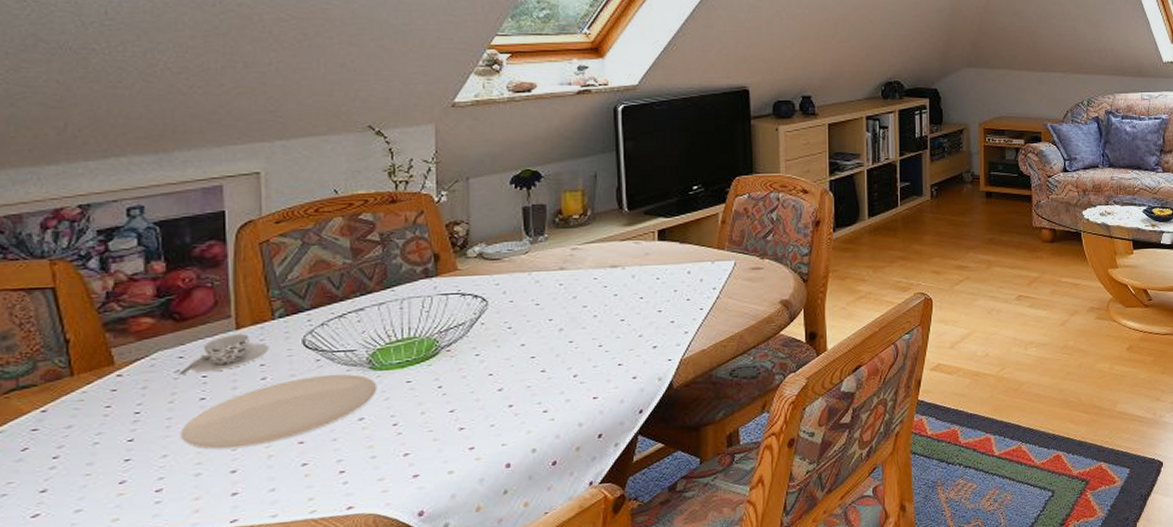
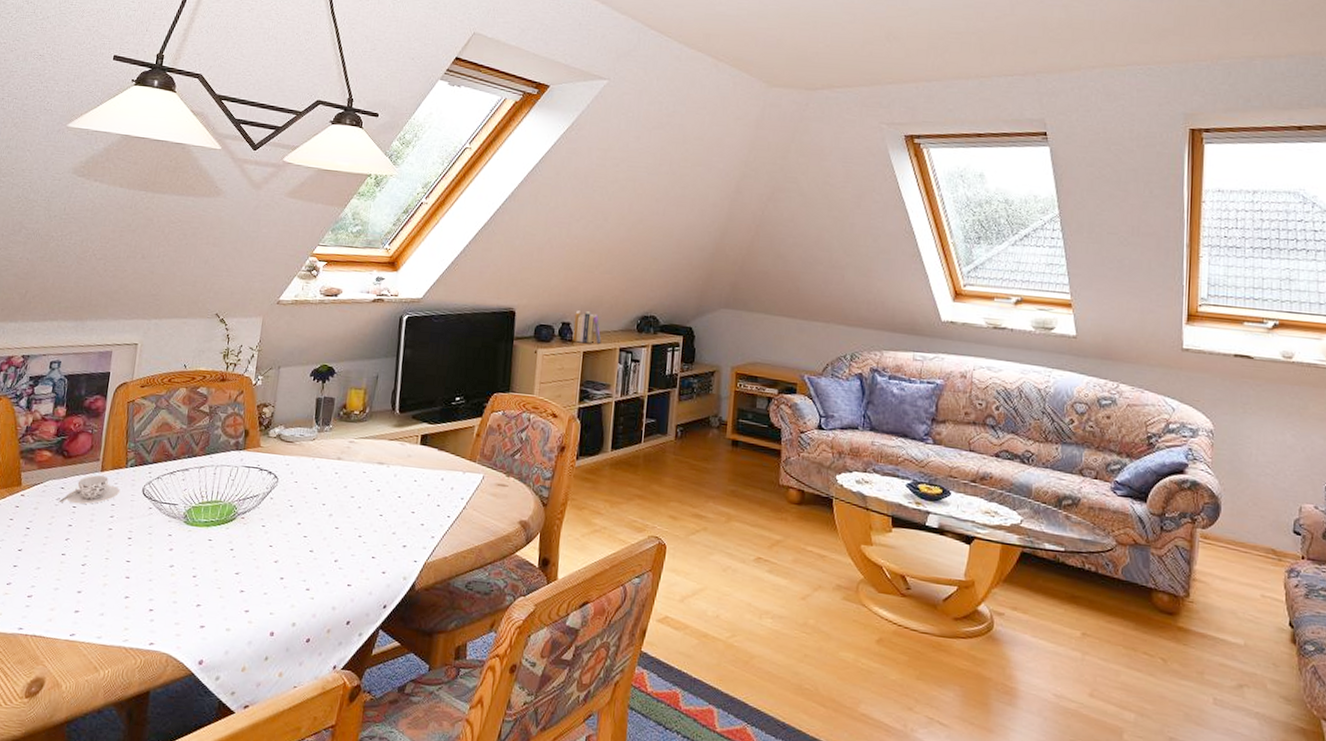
plate: present [180,374,378,451] -> none [50,521,188,574]
books: none [815,81,846,116] -> present [572,310,602,345]

